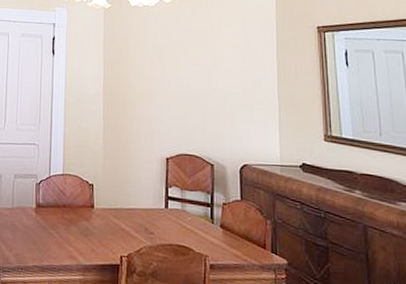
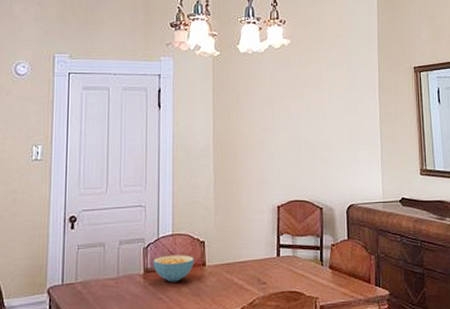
cereal bowl: none [44,193,83,220] -> present [153,255,194,282]

